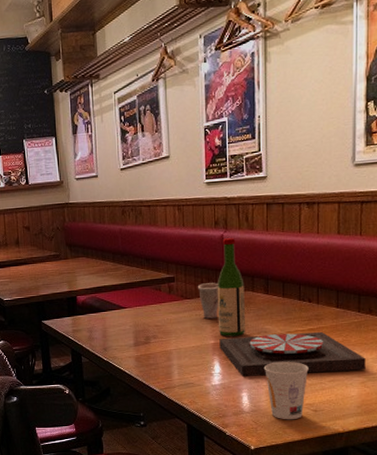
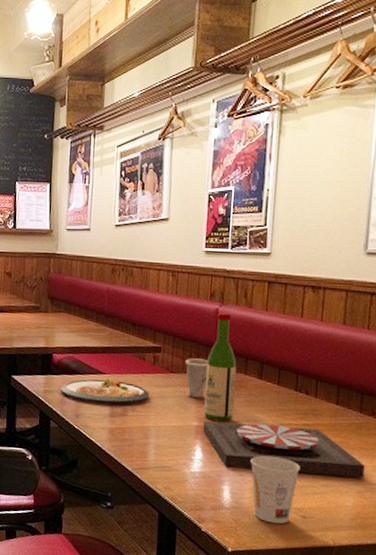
dish: none [87,312,169,335] -> present [60,378,150,404]

